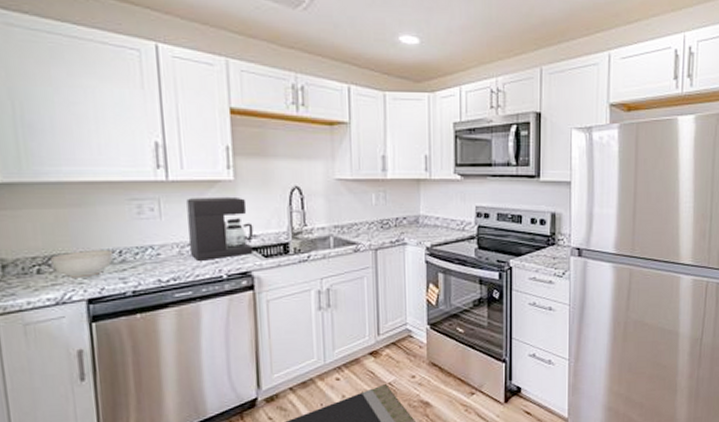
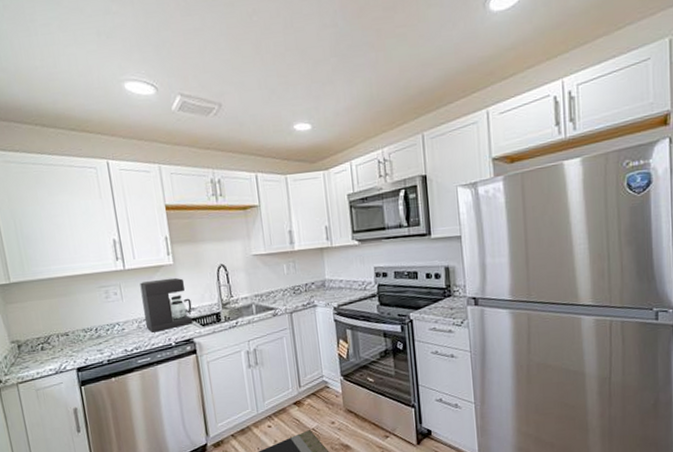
bowl: present [50,250,114,278] -> none [49,329,92,352]

